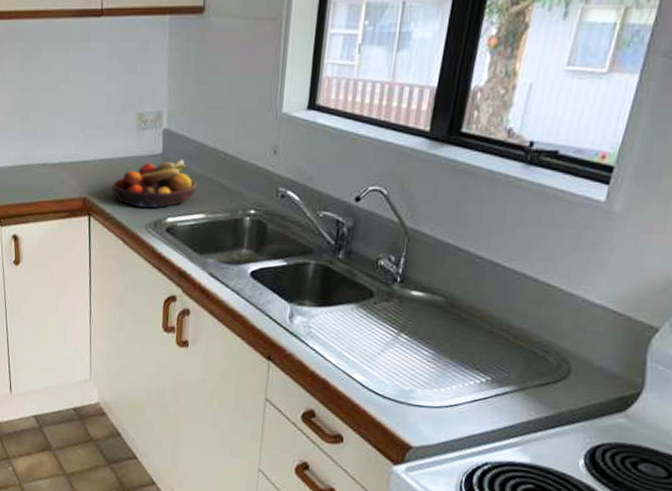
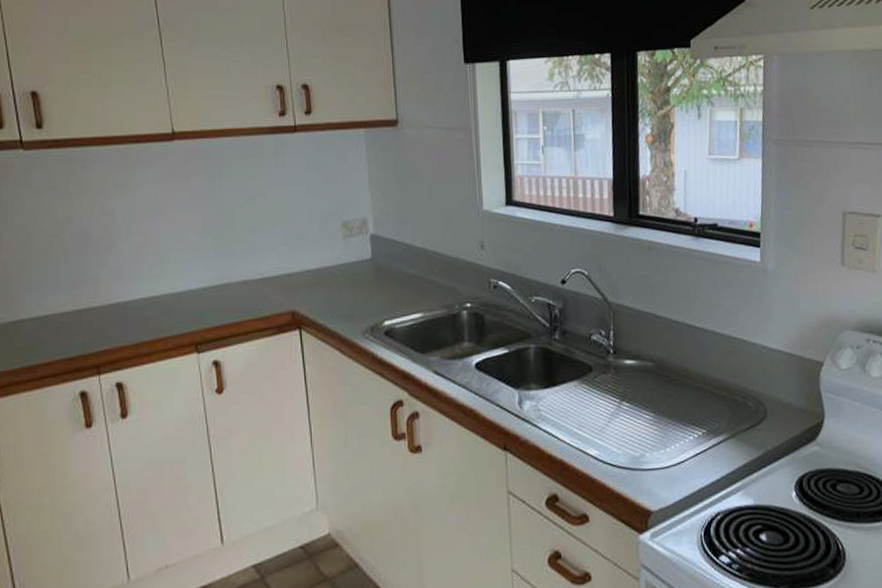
fruit bowl: present [111,159,197,208] -> none [321,262,411,315]

